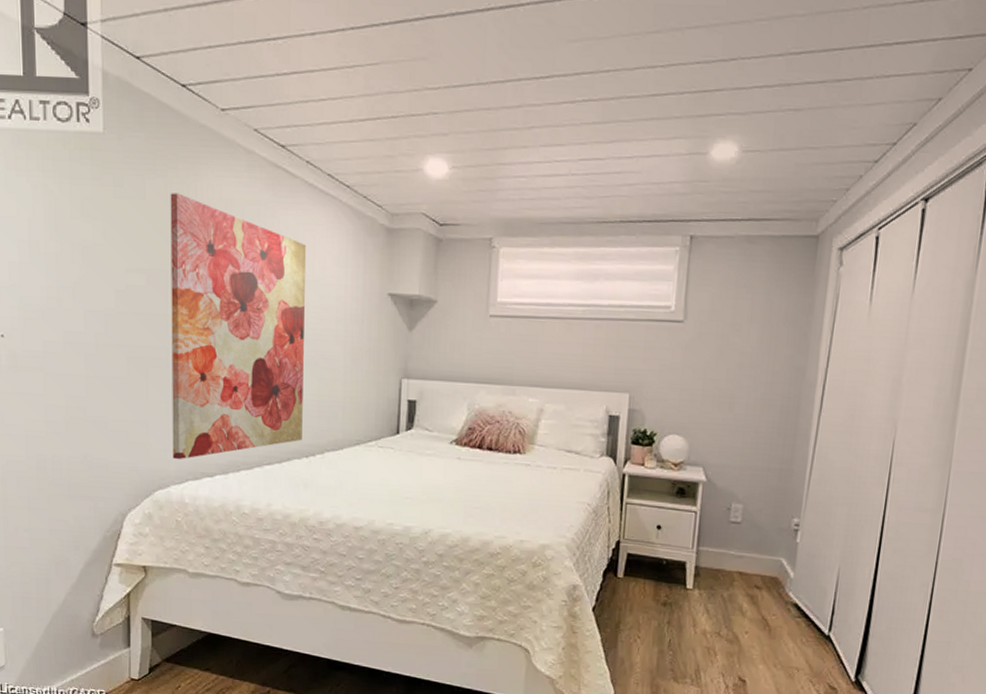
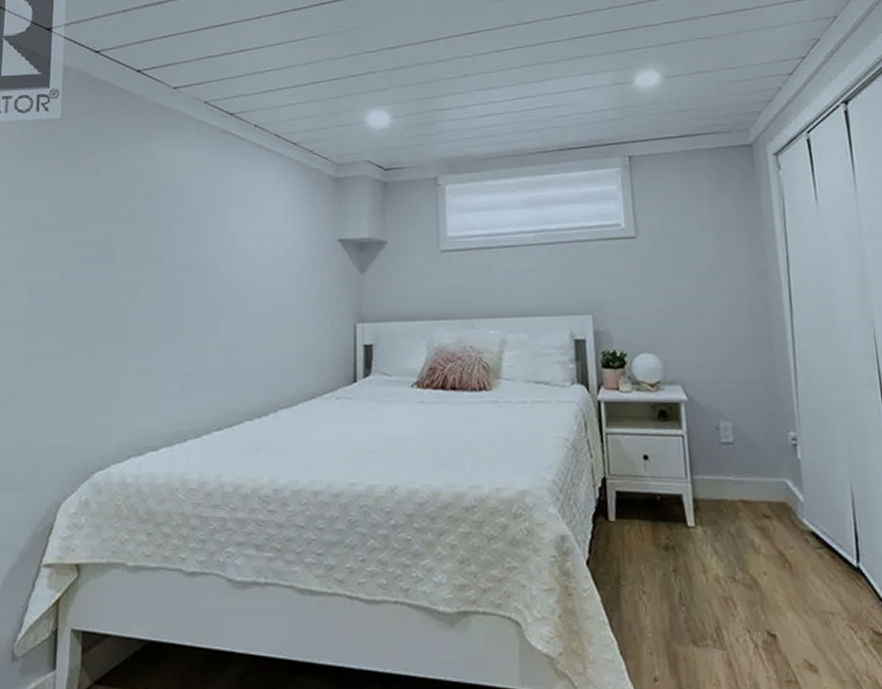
wall art: present [170,193,307,460] -> none [114,165,256,435]

